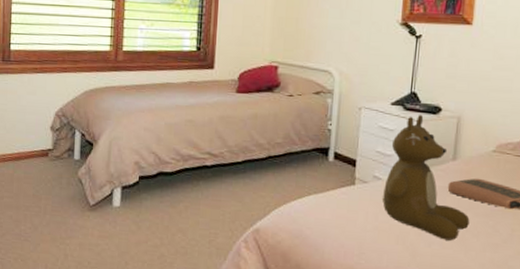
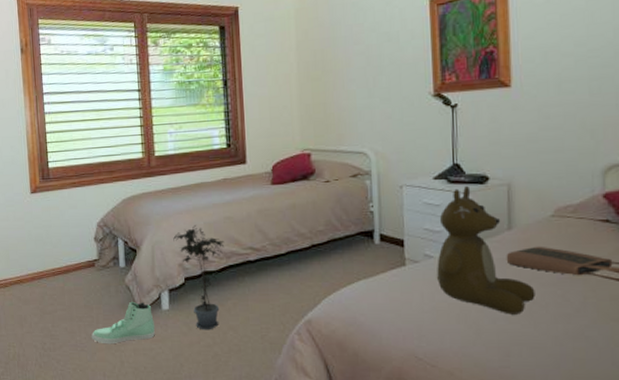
sneaker: none [36,195,103,236] -> present [91,301,155,343]
potted plant: none [132,124,183,231] -> present [173,224,225,330]

